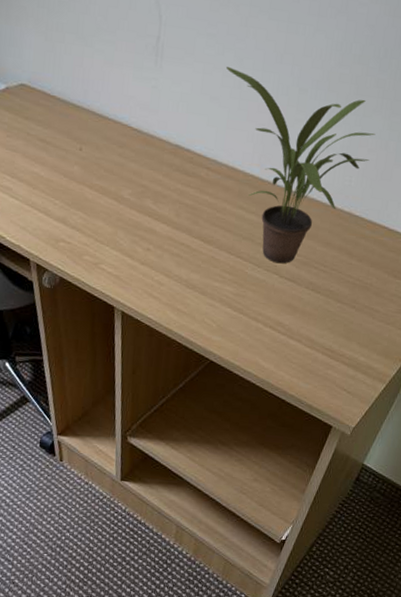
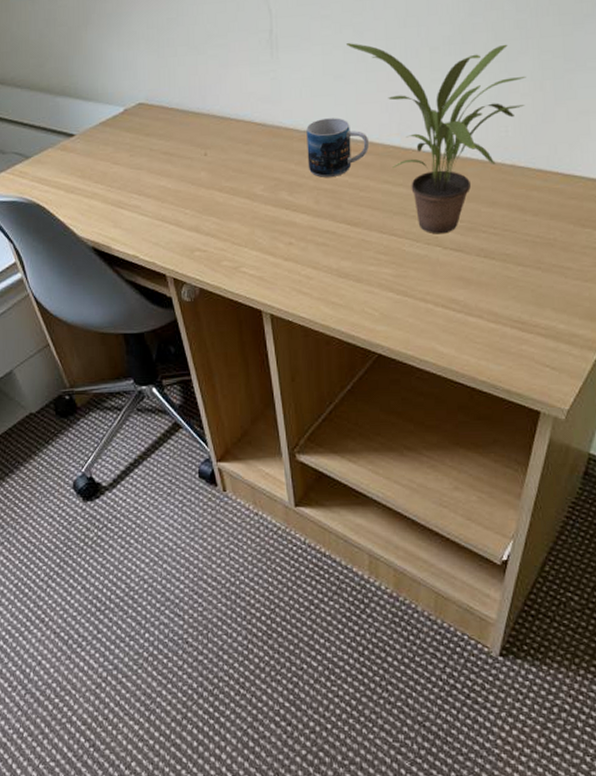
mug: none [174,136,233,194] -> present [306,118,370,177]

